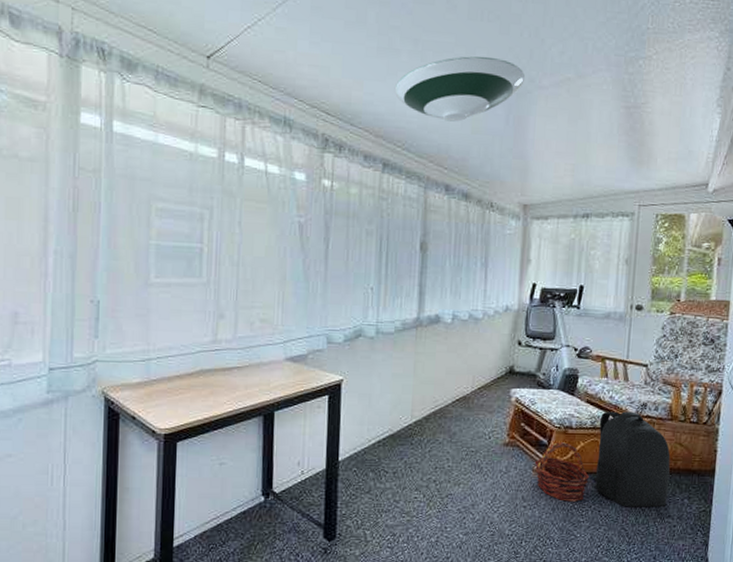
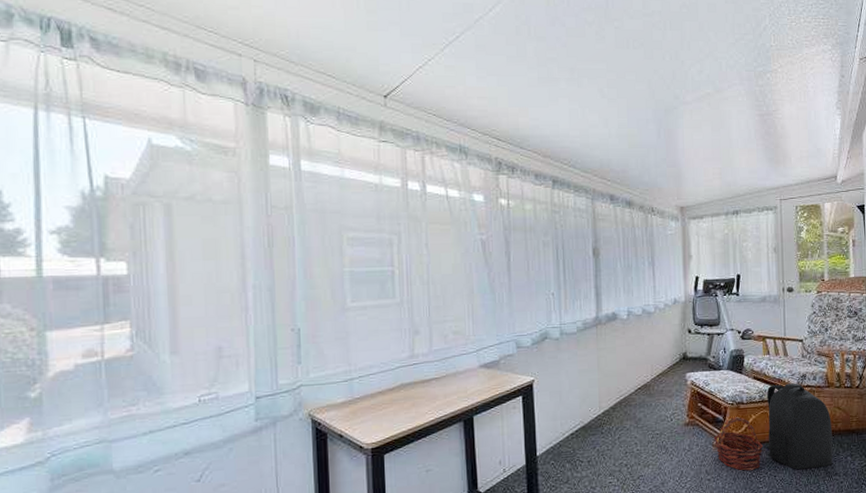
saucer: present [395,56,526,122] -> none [557,79,671,138]

